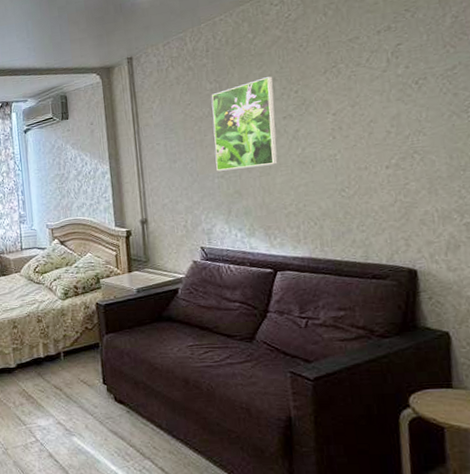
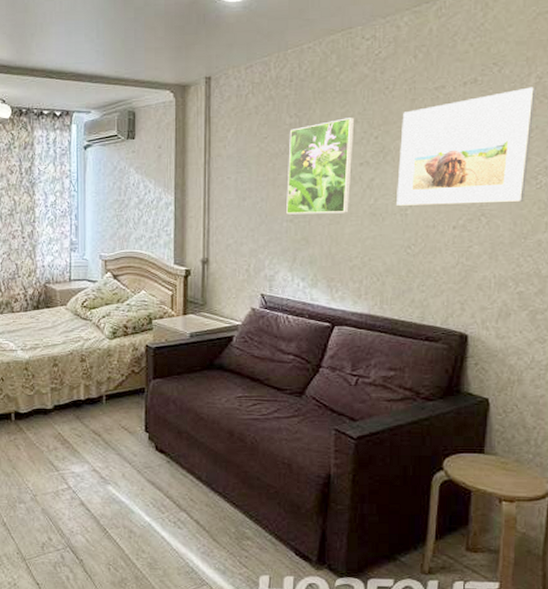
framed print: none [320,26,457,152] -> present [397,87,537,206]

